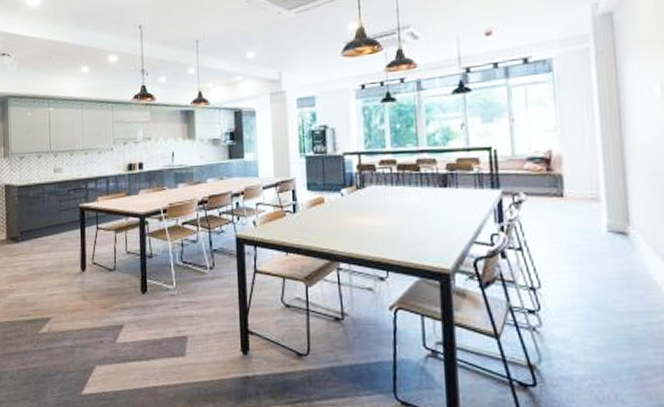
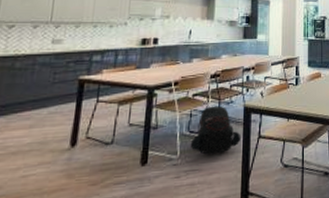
backpack: none [184,235,236,287] -> present [190,105,242,155]

